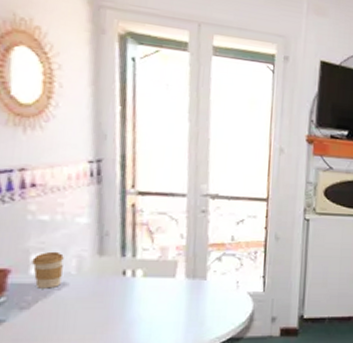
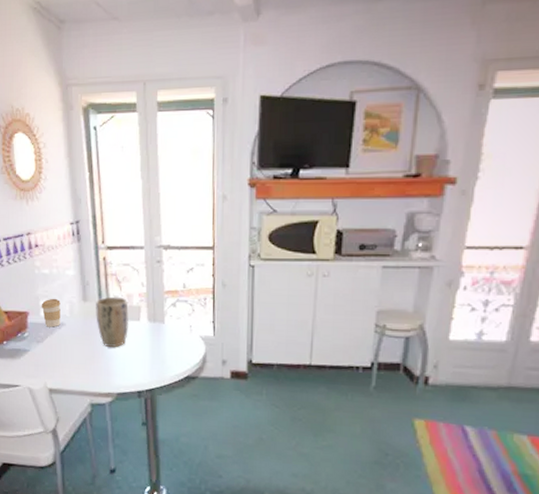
plant pot: none [115,249,161,311] -> present [96,296,129,348]

